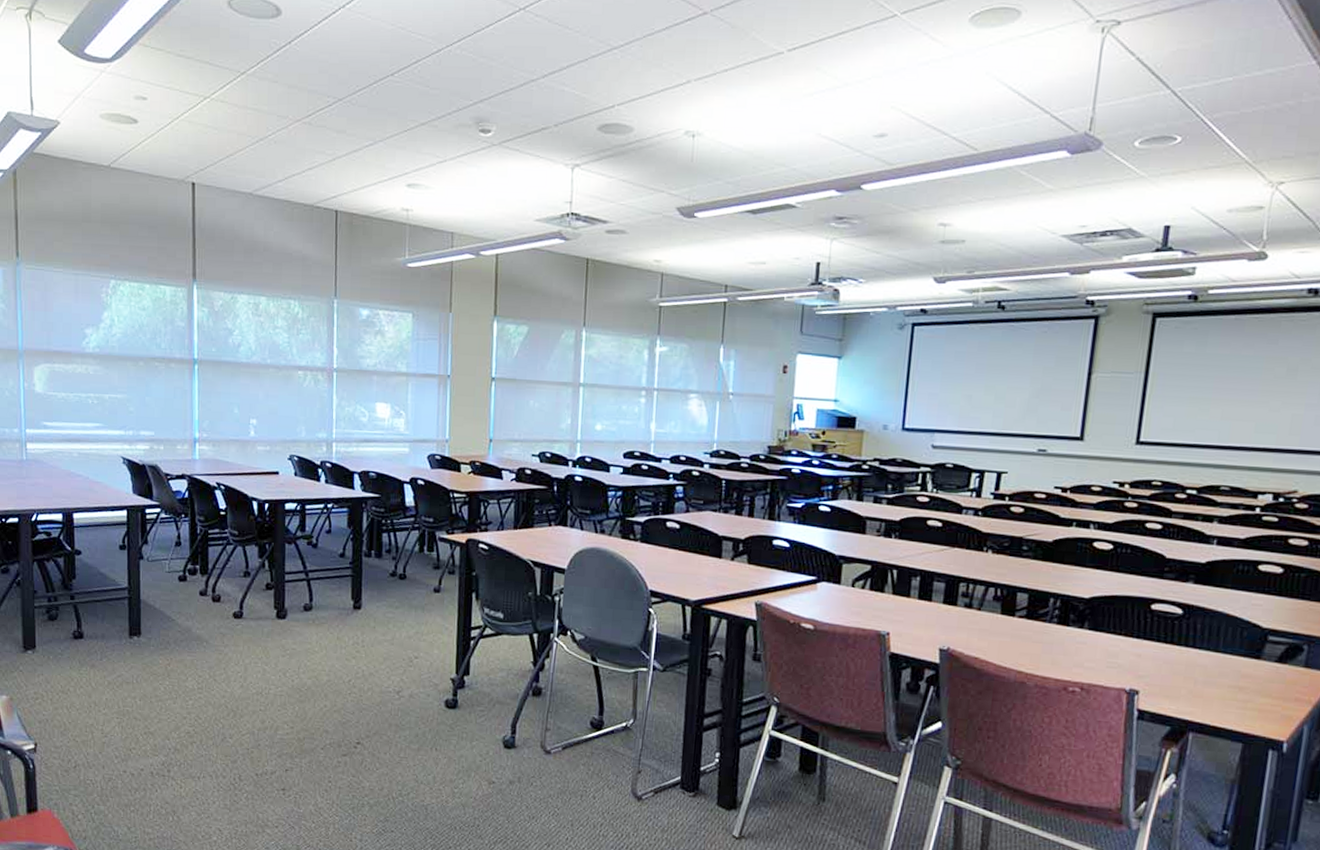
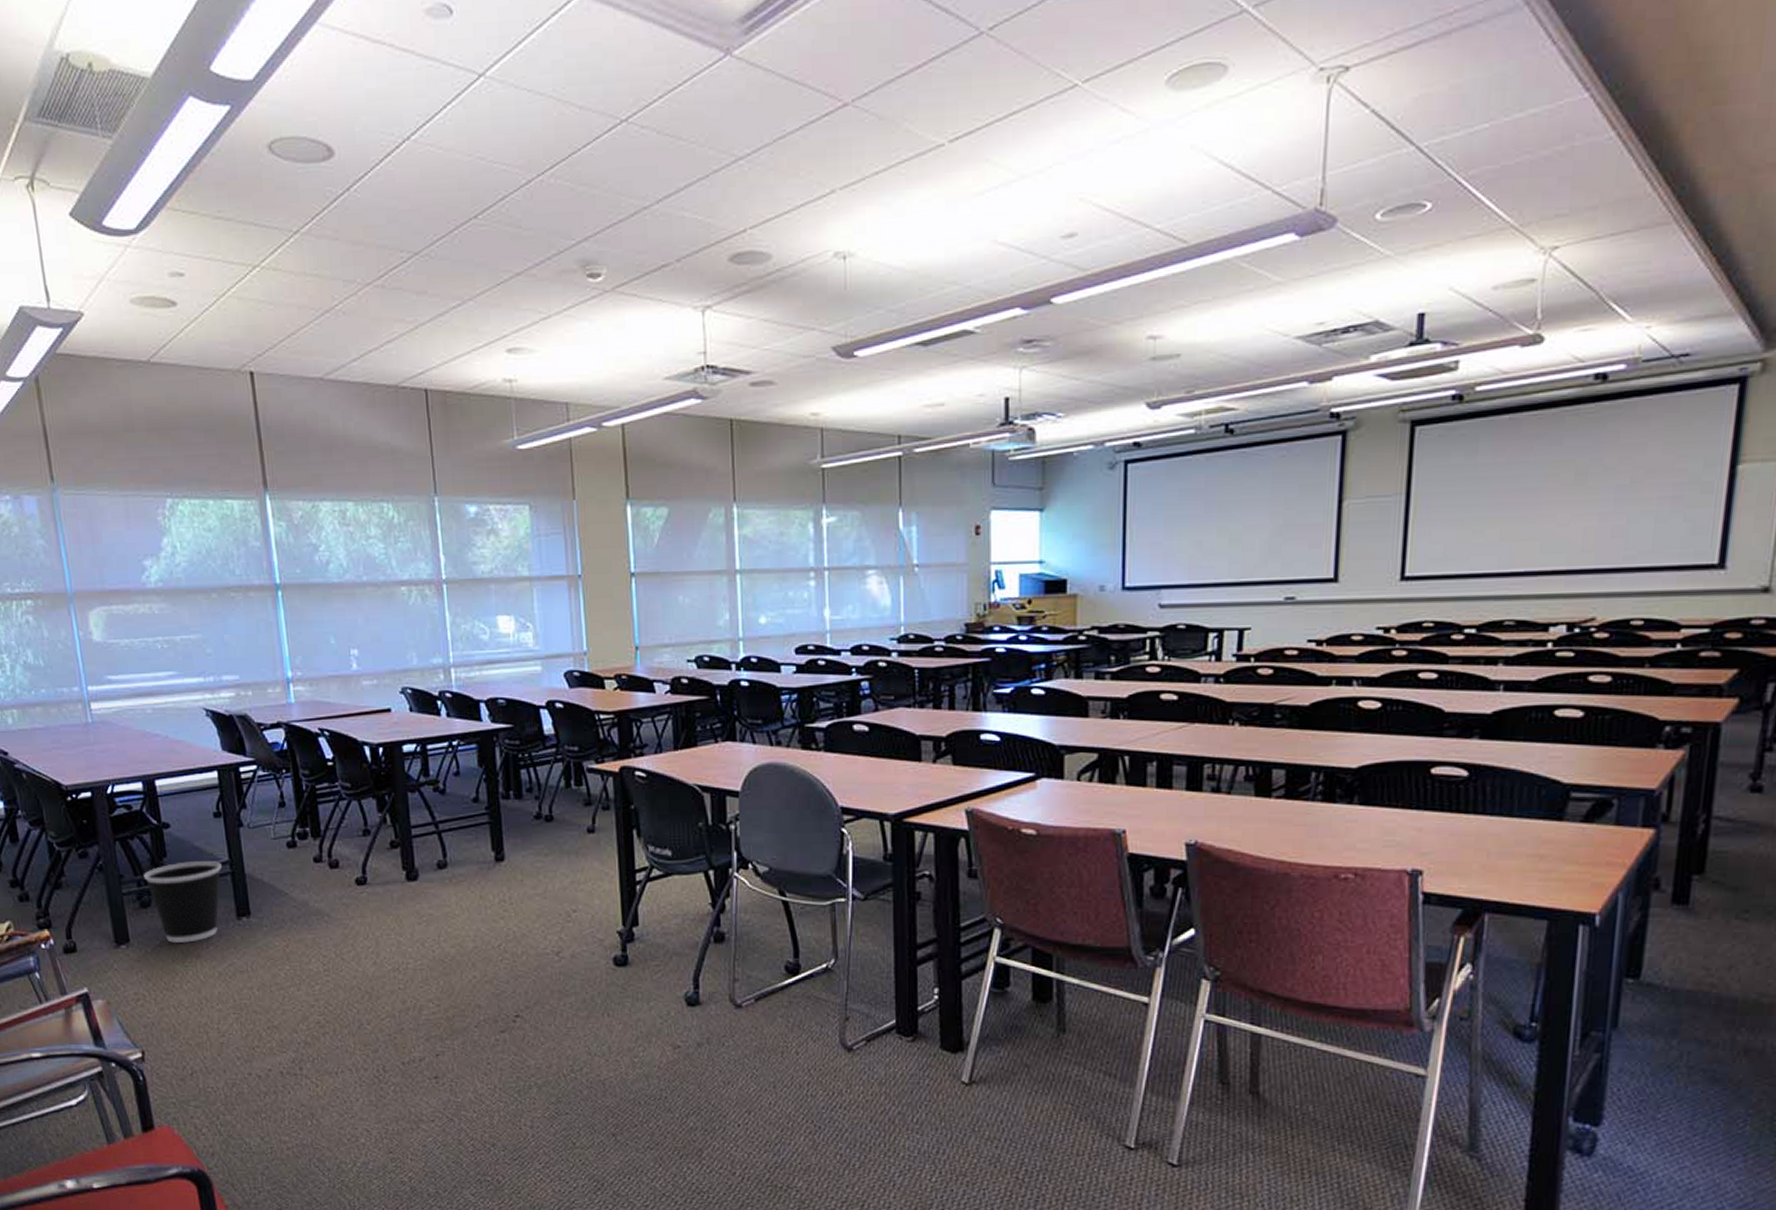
wastebasket: none [54,584,121,654] -> present [144,861,222,943]

